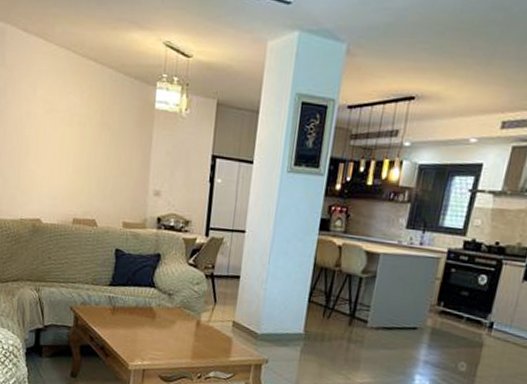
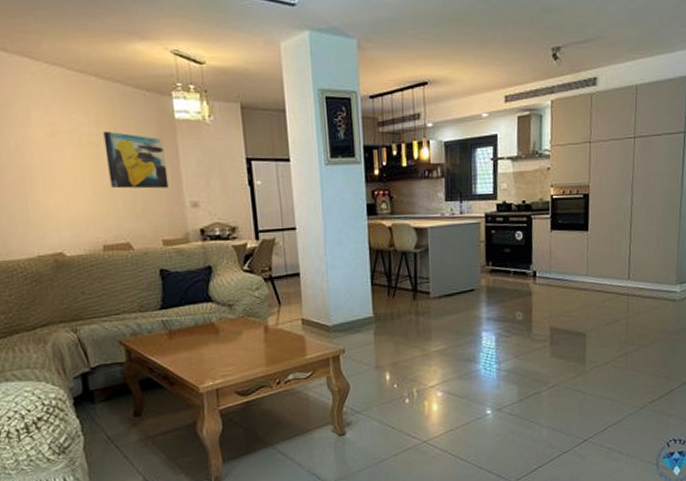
wall art: none [88,113,141,174] -> present [103,131,169,189]

